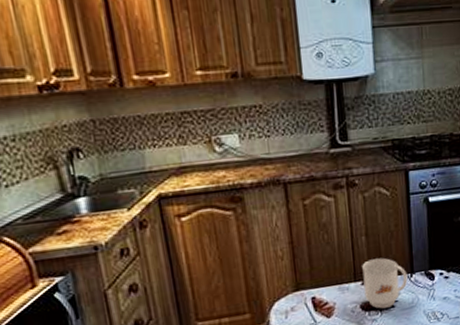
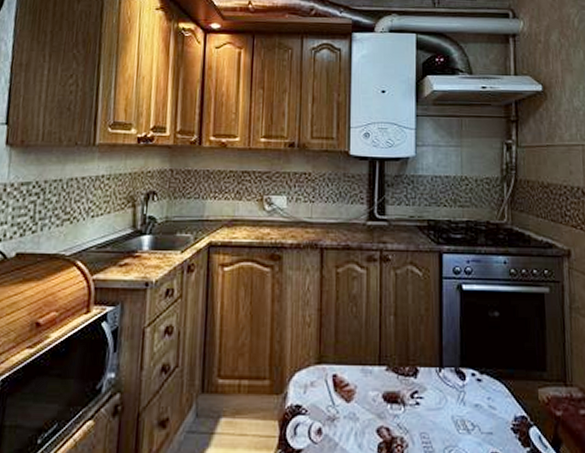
mug: present [362,257,408,309] -> none [388,343,436,404]

